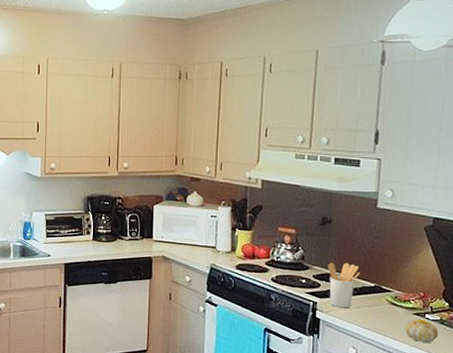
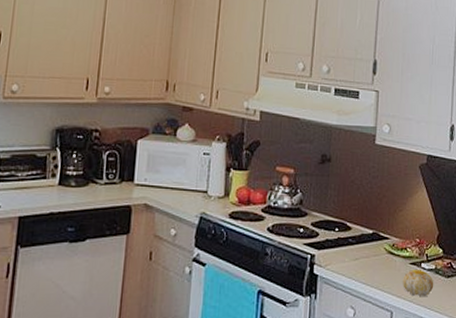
utensil holder: present [328,262,360,309] -> none [326,206,359,261]

